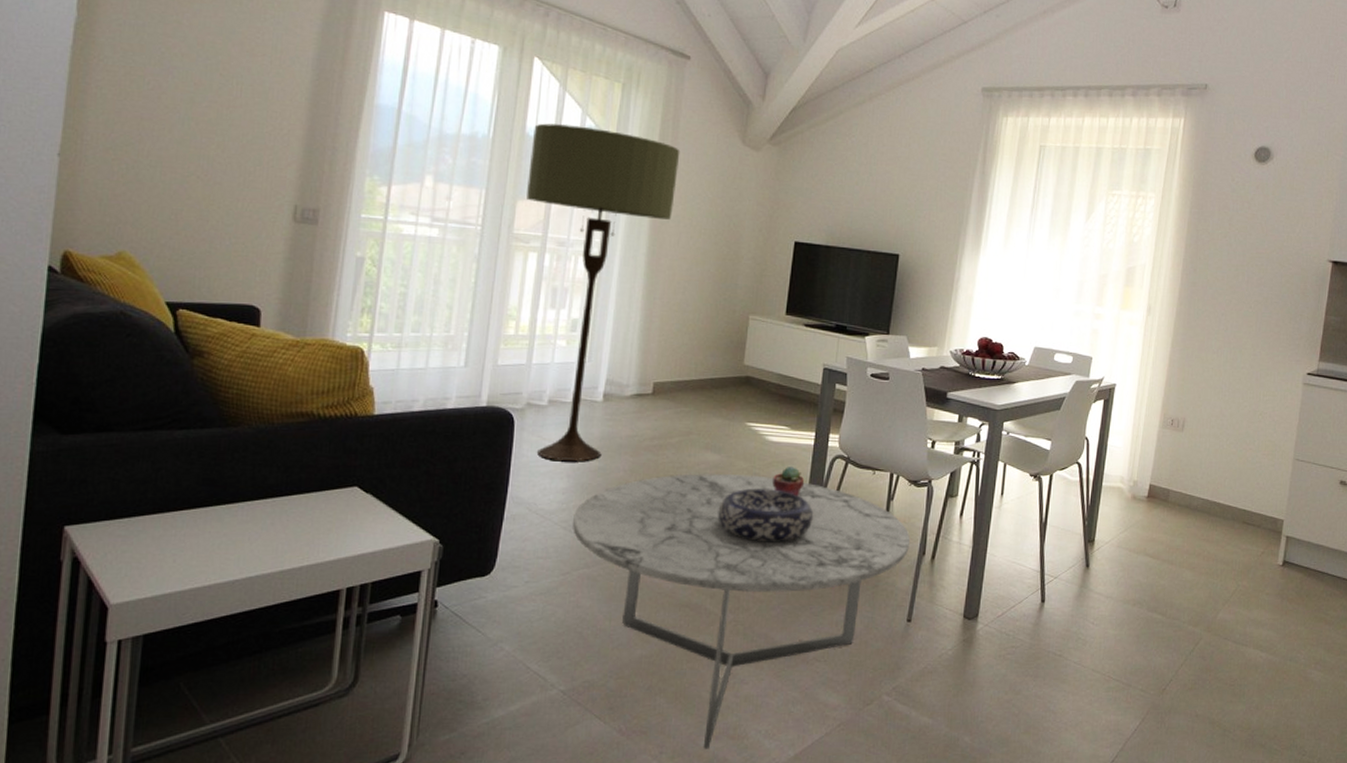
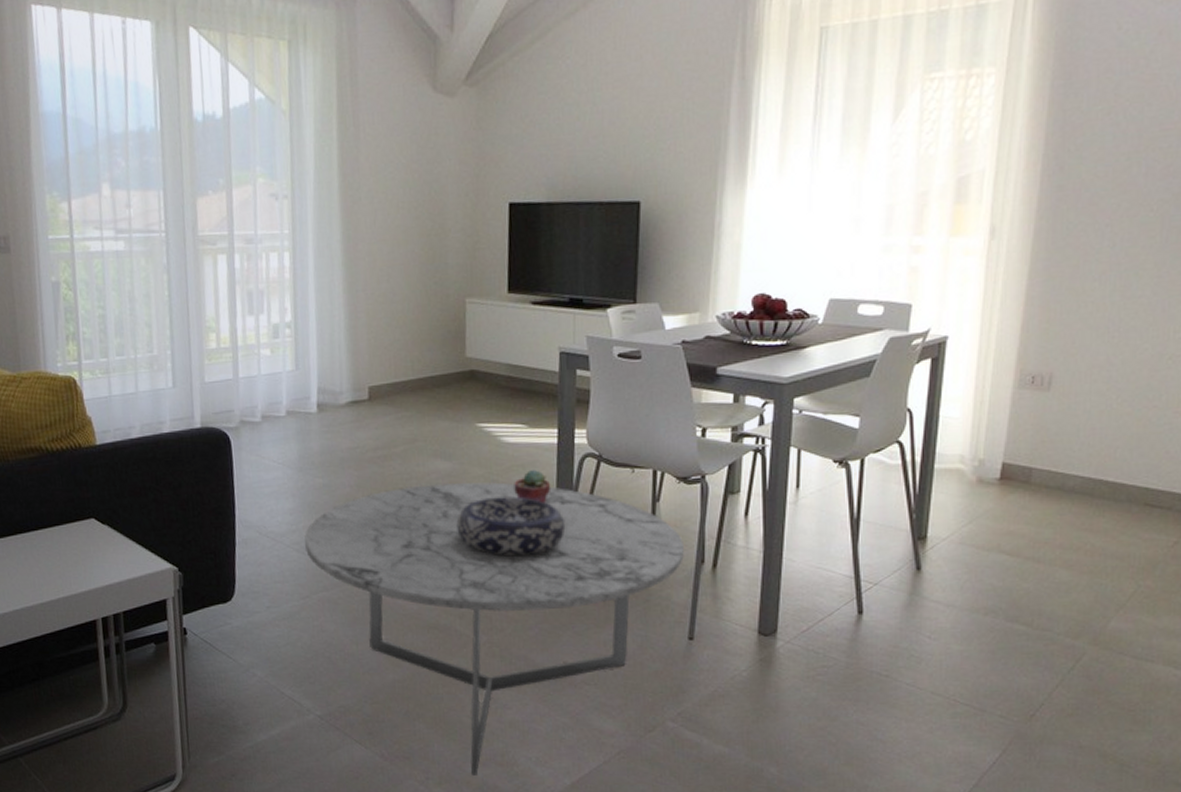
floor lamp: present [527,123,680,461] -> none [201,100,364,480]

